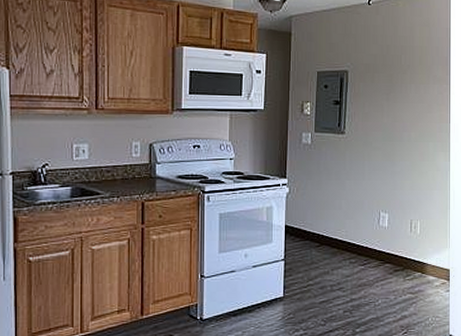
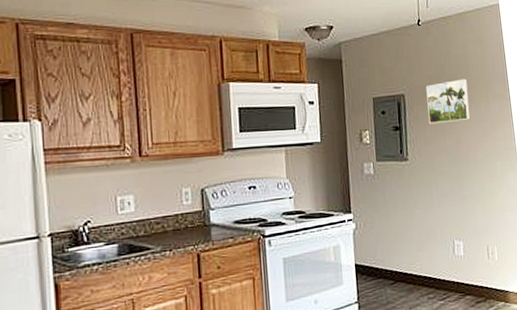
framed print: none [368,60,410,102] -> present [426,78,470,124]

